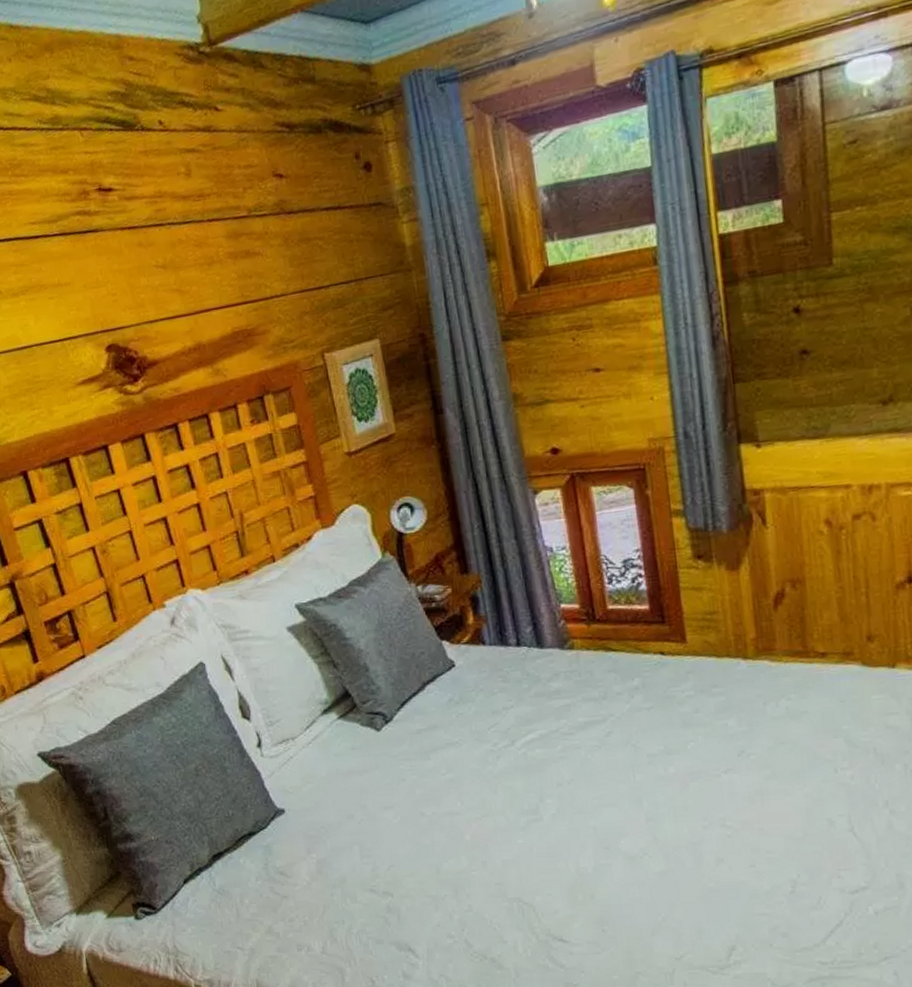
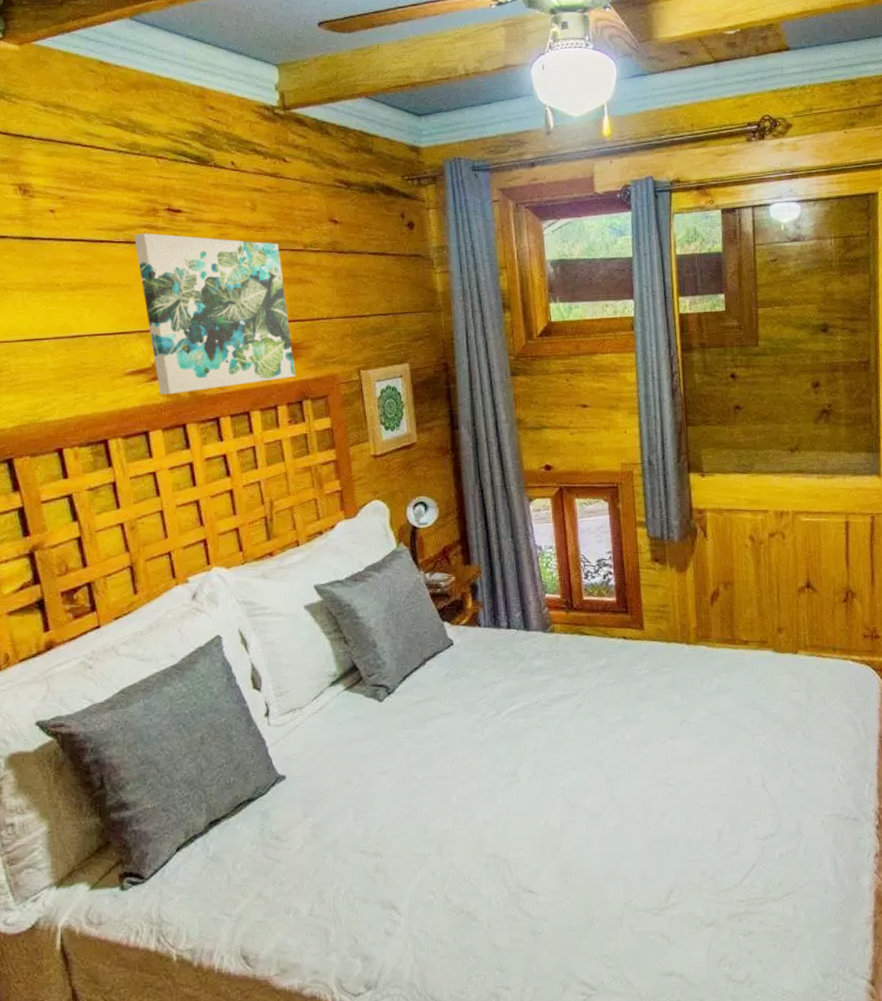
wall art: none [68,212,254,404] -> present [134,233,296,395]

